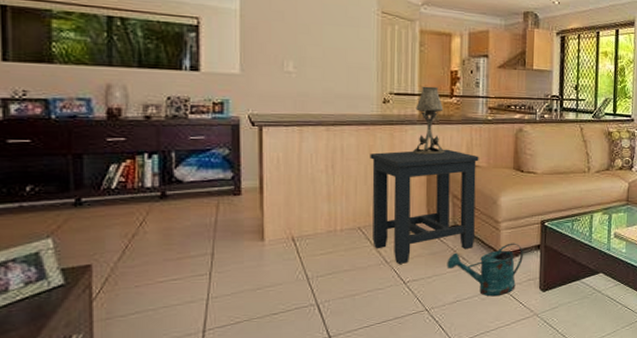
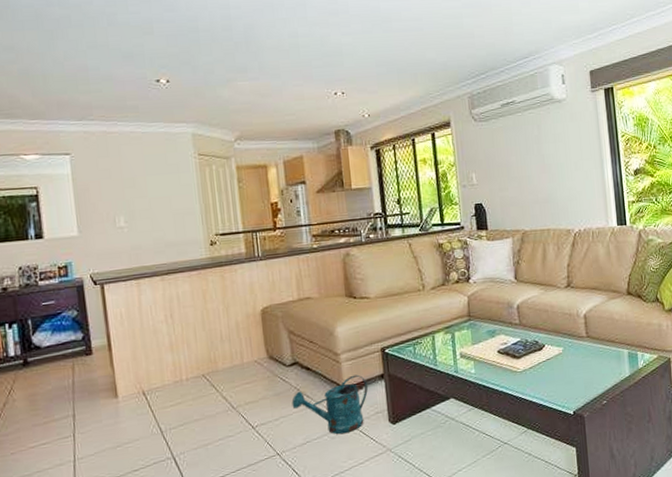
side table: present [370,149,479,264] -> none [204,284,317,409]
table lamp: present [412,86,445,155] -> none [242,221,276,294]

